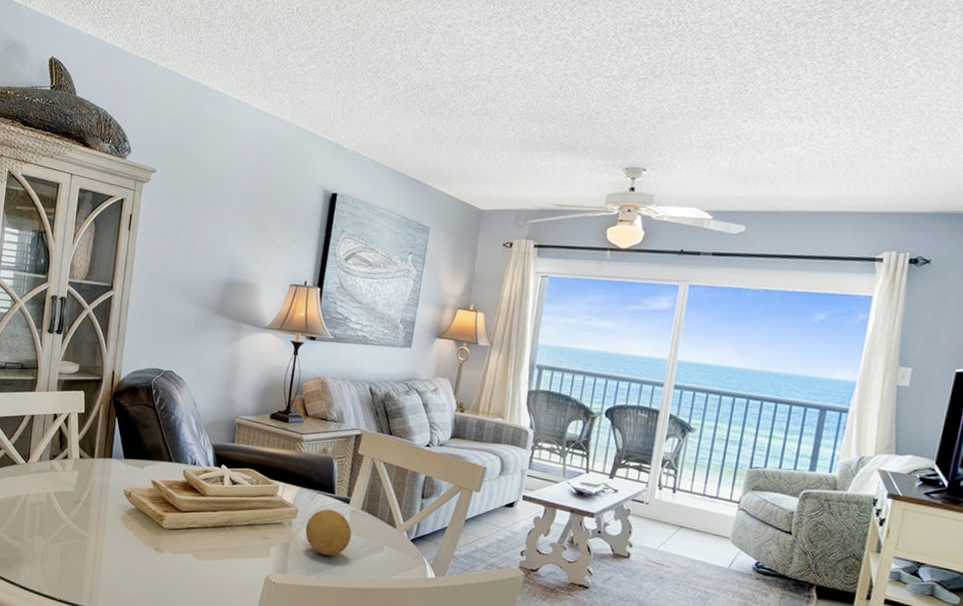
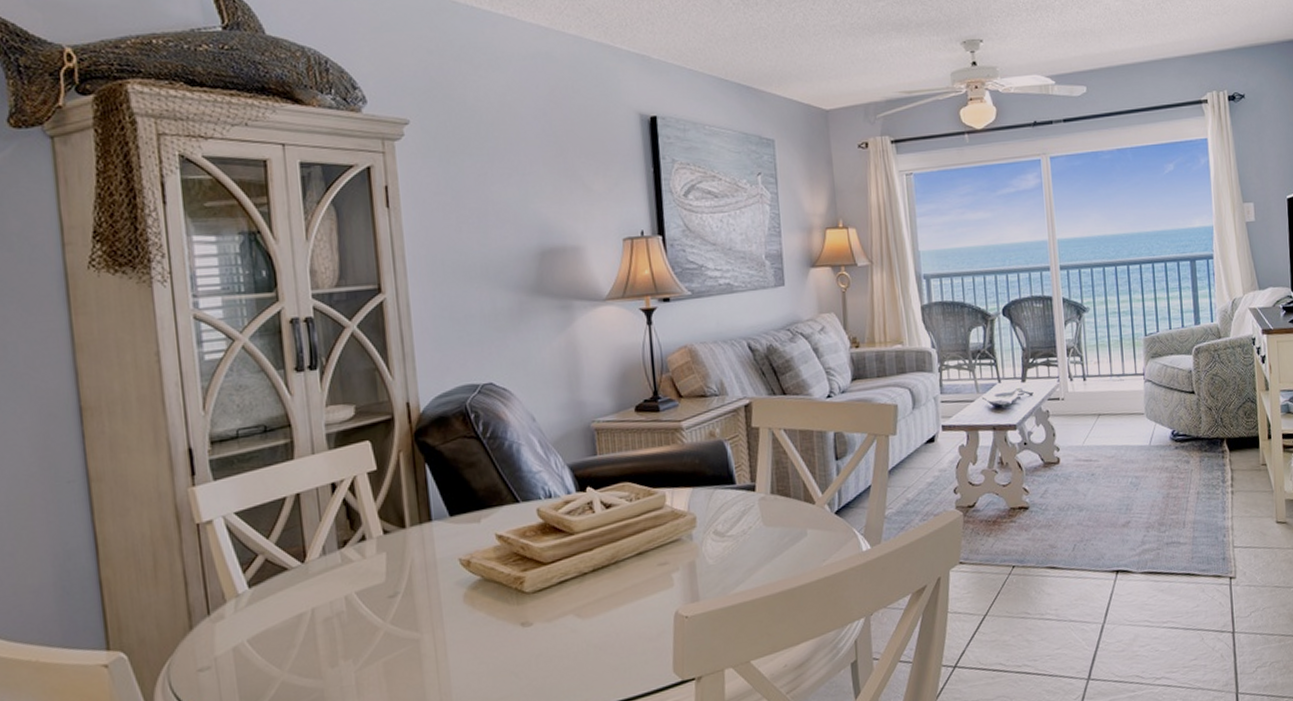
fruit: present [305,509,352,556] -> none [710,503,767,563]

